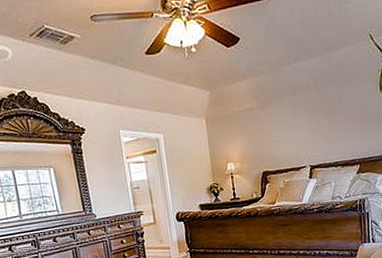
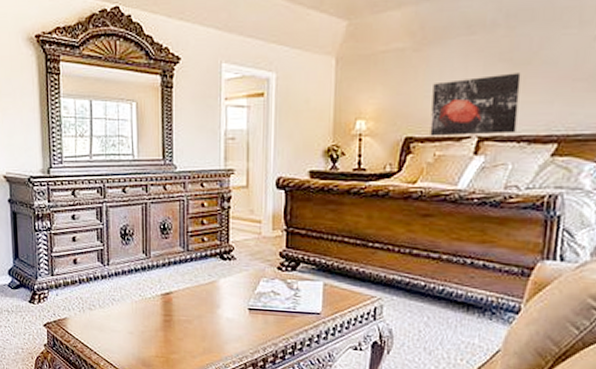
wall art: none [276,119,333,169] -> present [430,73,521,137]

